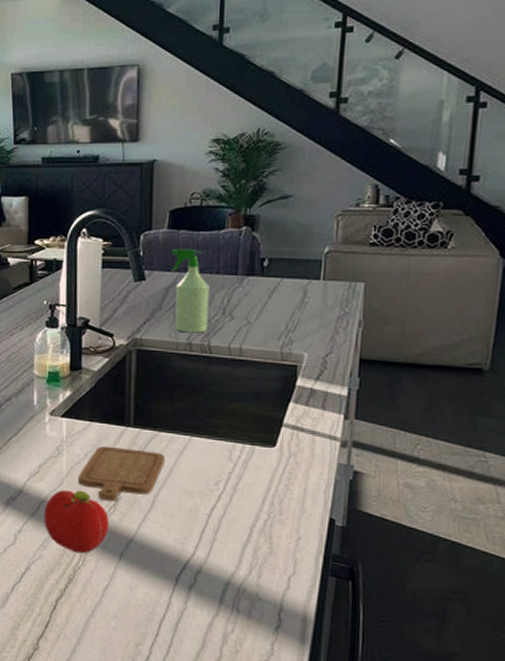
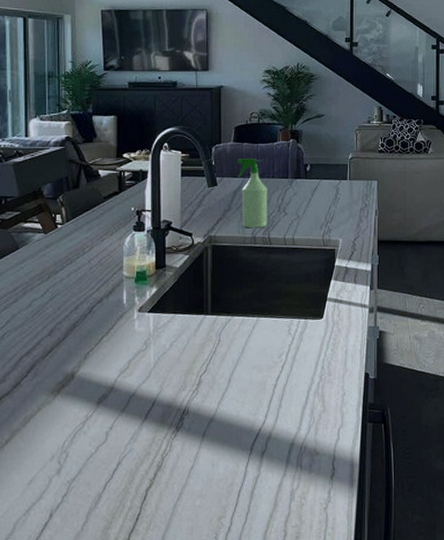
fruit: present [43,490,109,554] -> none [133,379,192,440]
chopping board: present [77,445,165,502] -> none [163,334,238,386]

